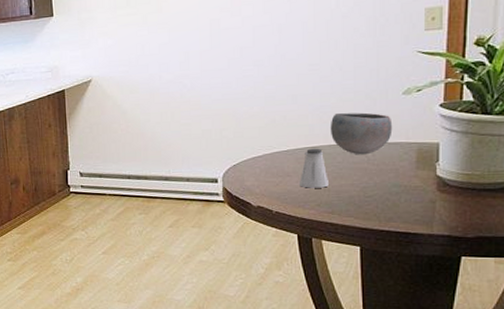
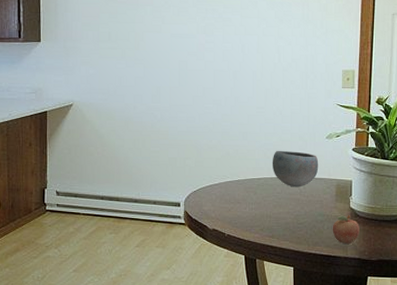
saltshaker: present [299,148,330,188] -> none [247,179,271,215]
fruit: none [411,183,450,220] -> present [332,214,360,245]

